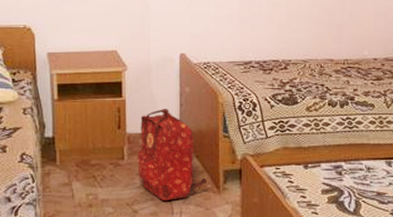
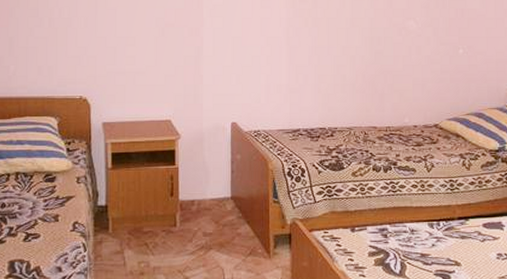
backpack: present [137,109,208,202] -> none [189,176,259,268]

